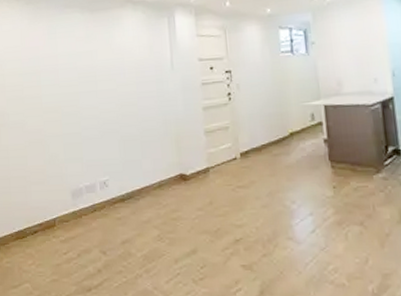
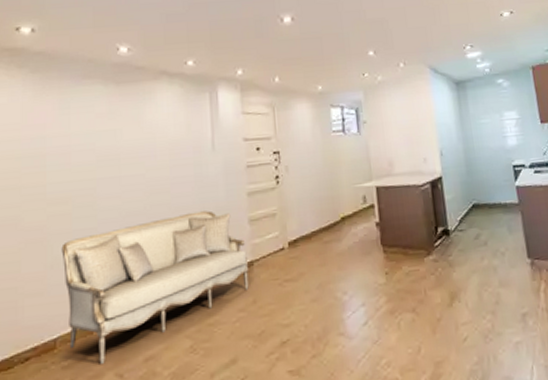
sofa: none [55,122,206,242] -> present [61,210,249,364]

